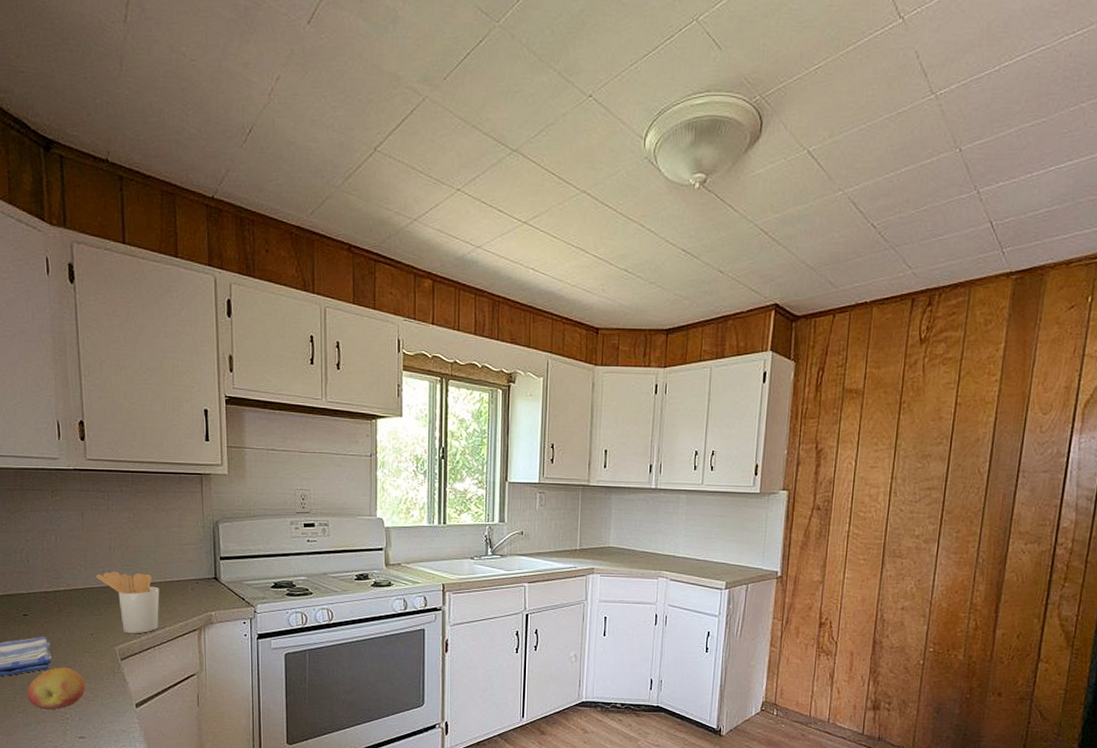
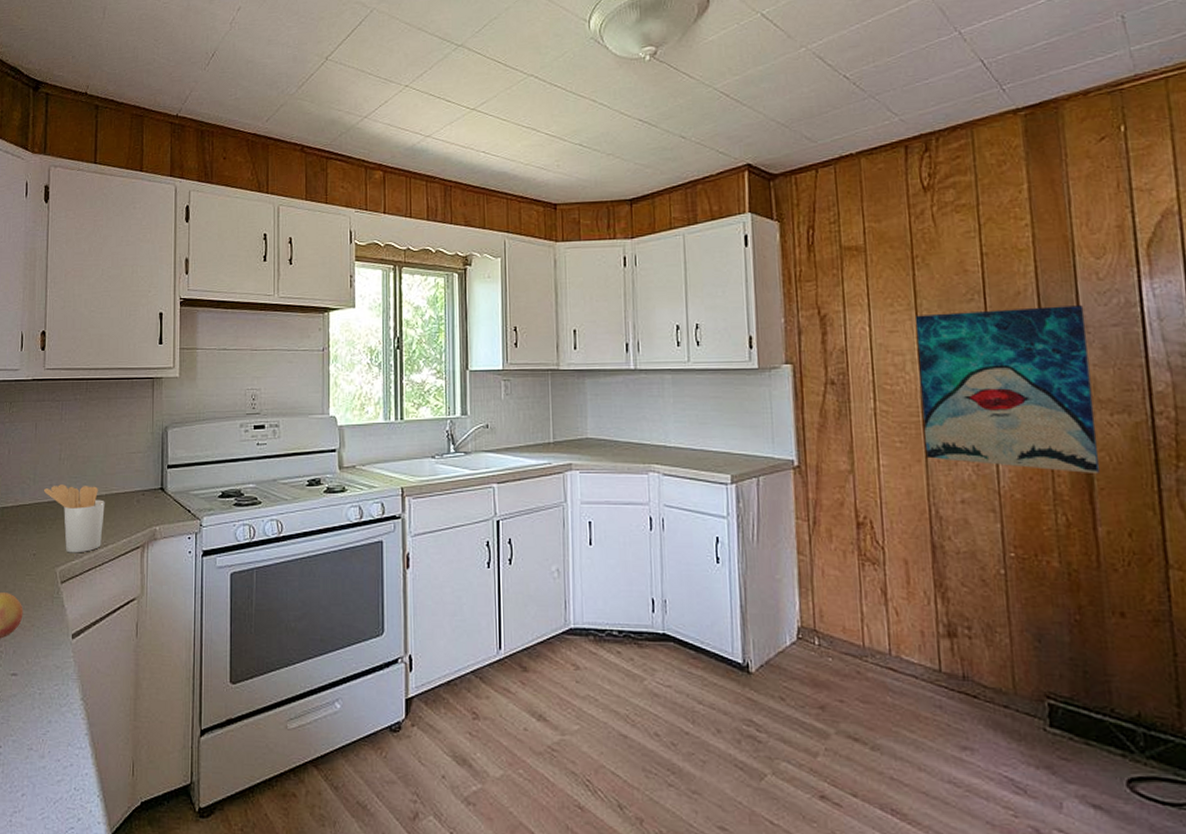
wall art: none [881,453,1025,591] -> present [916,305,1099,475]

